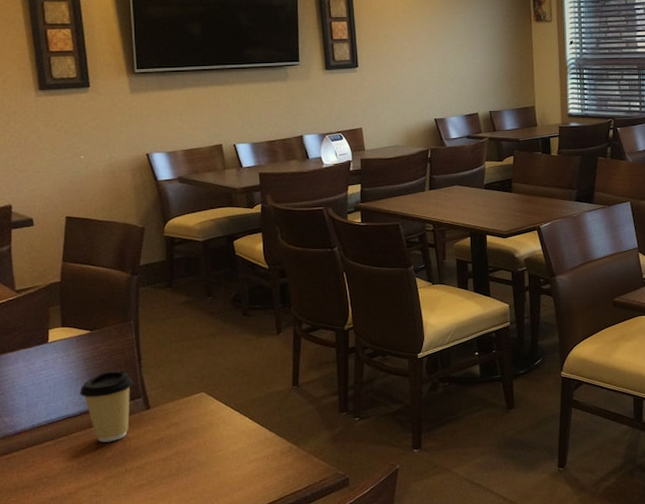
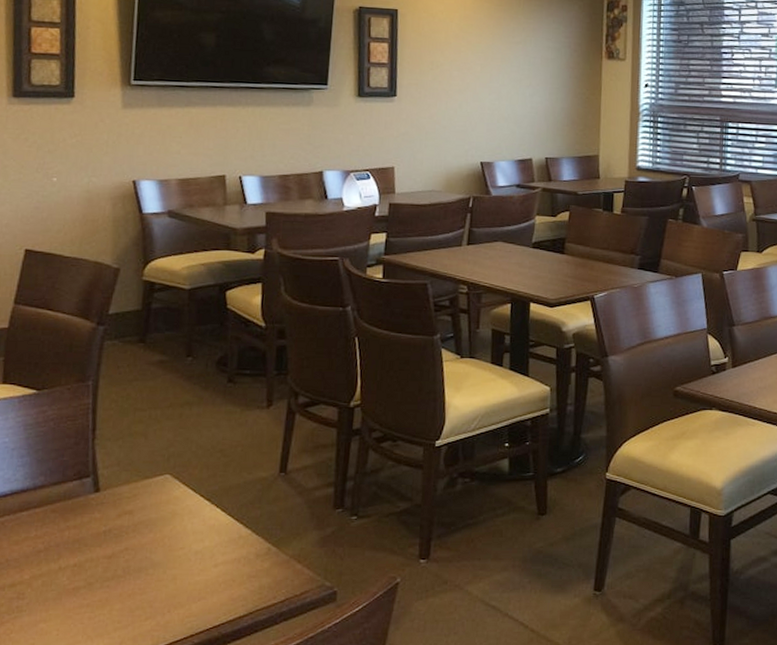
coffee cup: present [80,370,134,442] -> none [14,441,84,531]

